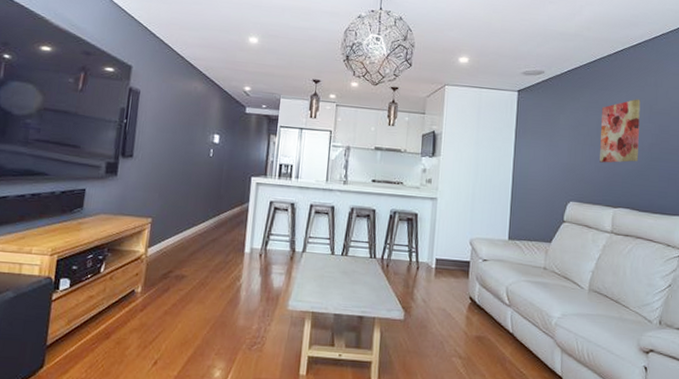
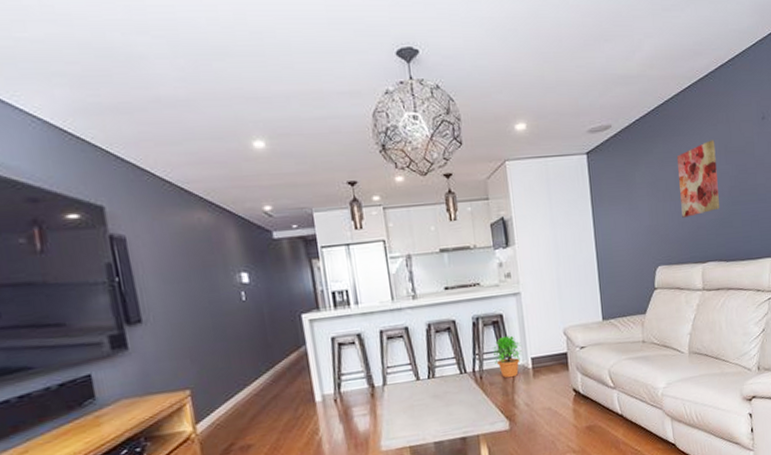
potted plant: none [401,233,429,272] -> present [492,335,522,378]

